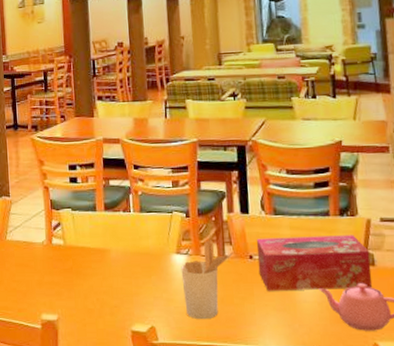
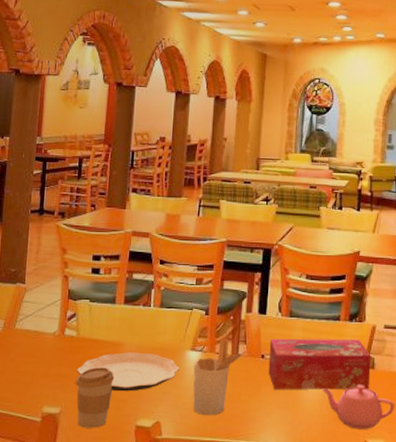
plate: none [68,258,168,298] -> present [77,352,180,392]
coffee cup: none [69,274,105,334] -> present [76,367,115,428]

